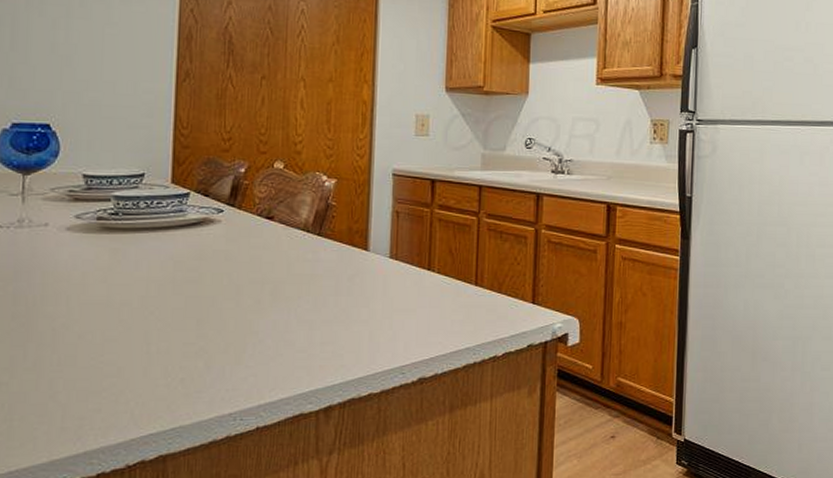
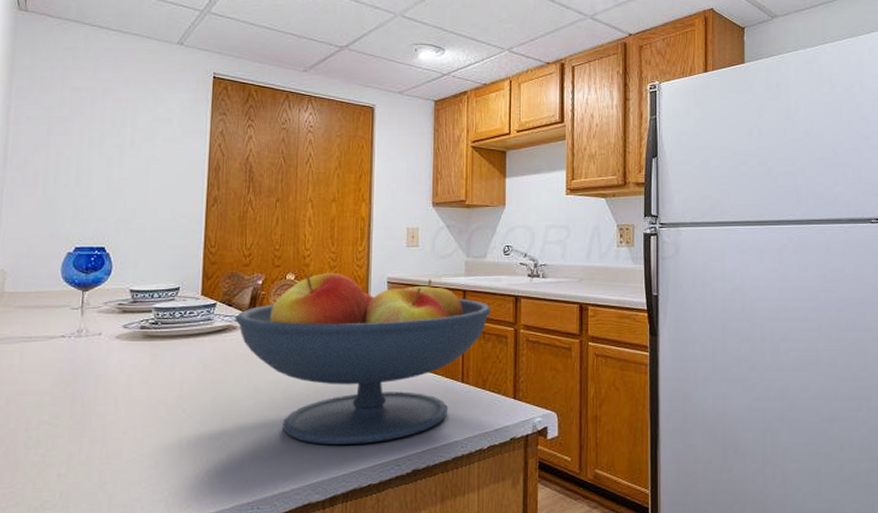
fruit bowl: none [212,161,510,352] -> present [235,272,491,446]

